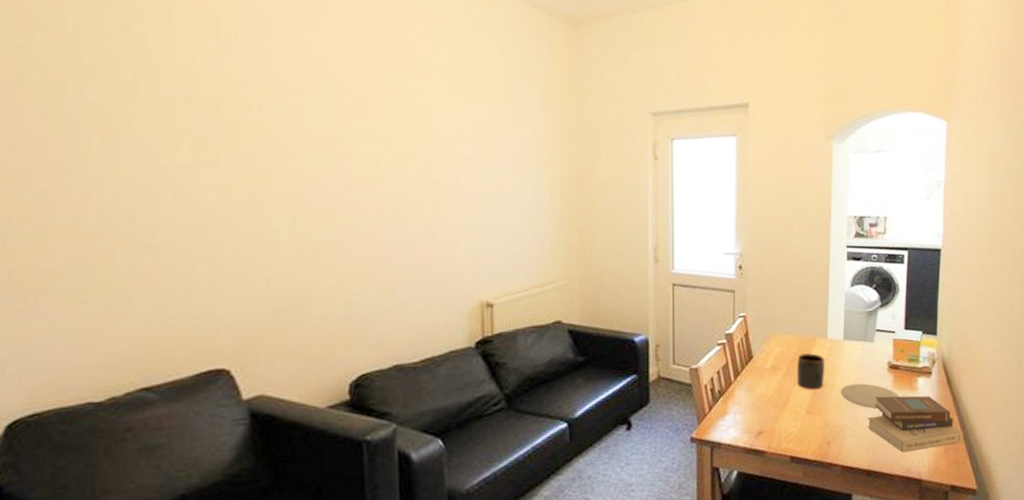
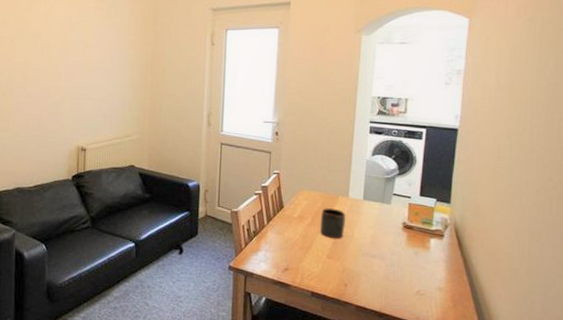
plate: present [840,383,900,409] -> none [358,237,412,262]
books: present [867,395,963,453] -> none [381,251,472,302]

